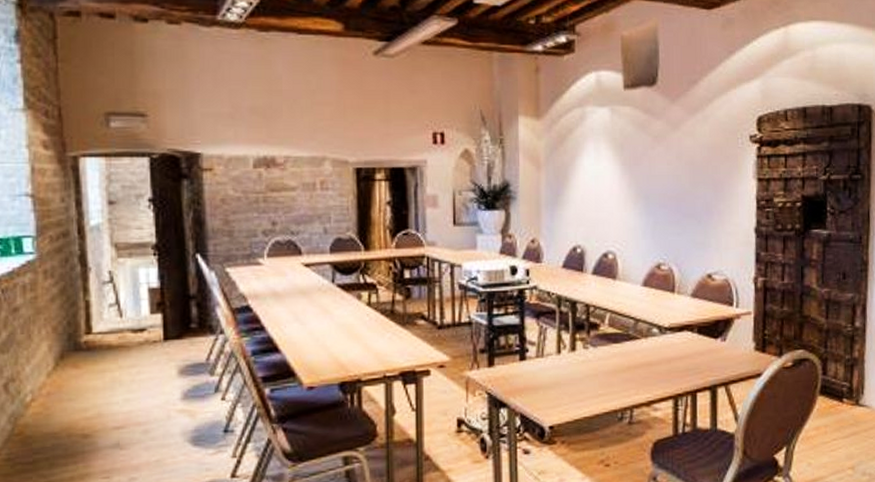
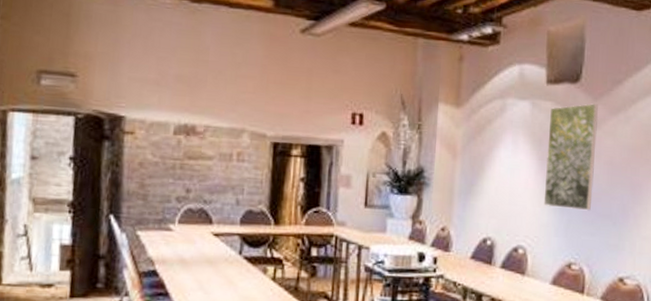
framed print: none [628,104,677,212] -> present [543,102,599,211]

